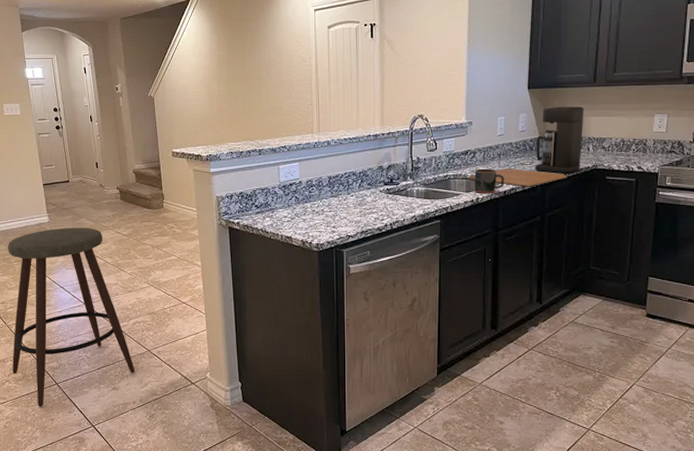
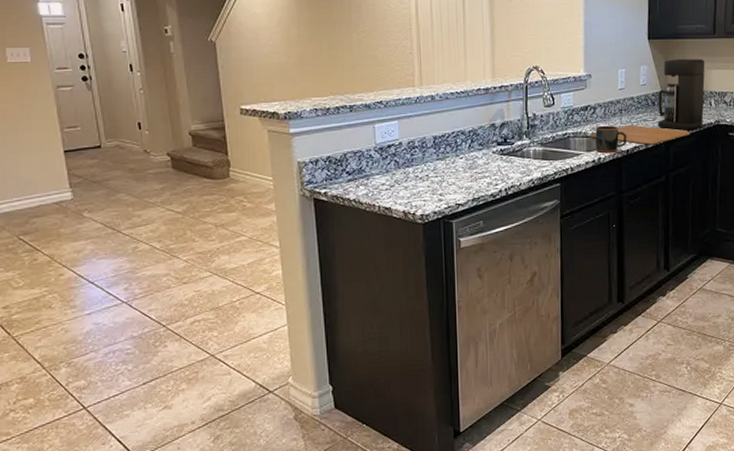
bar stool: present [8,227,135,408] -> none [13,204,194,442]

